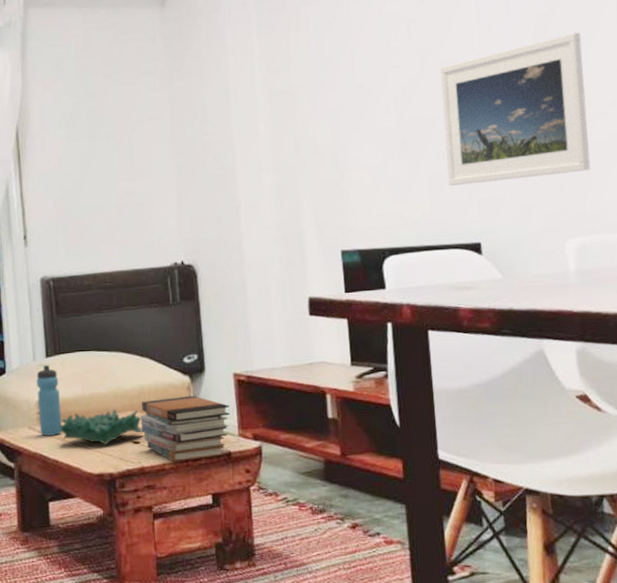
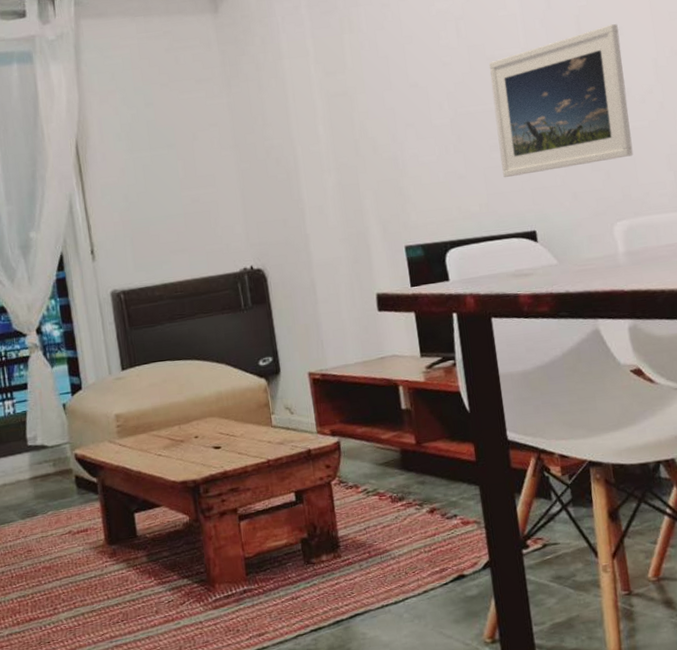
water bottle: present [36,364,62,436] -> none [113,377,143,449]
decorative bowl: present [60,409,144,445] -> none [140,416,225,453]
book stack: present [140,395,231,462] -> none [219,397,308,464]

